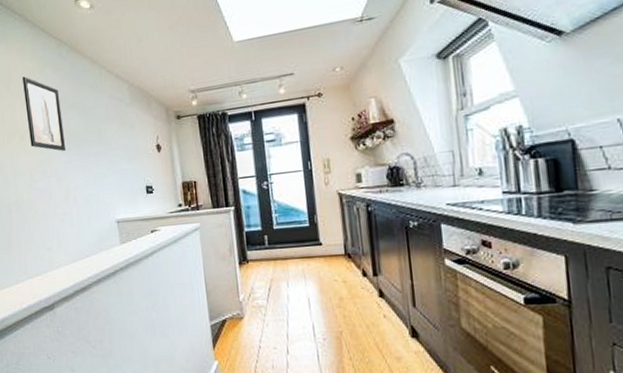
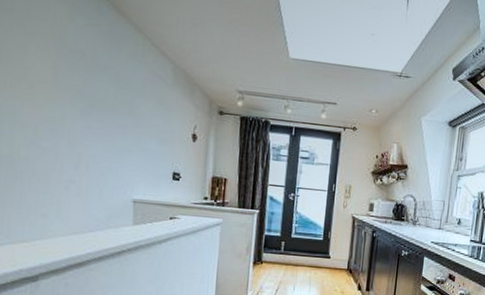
wall art: present [22,76,66,151] -> none [41,17,90,114]

